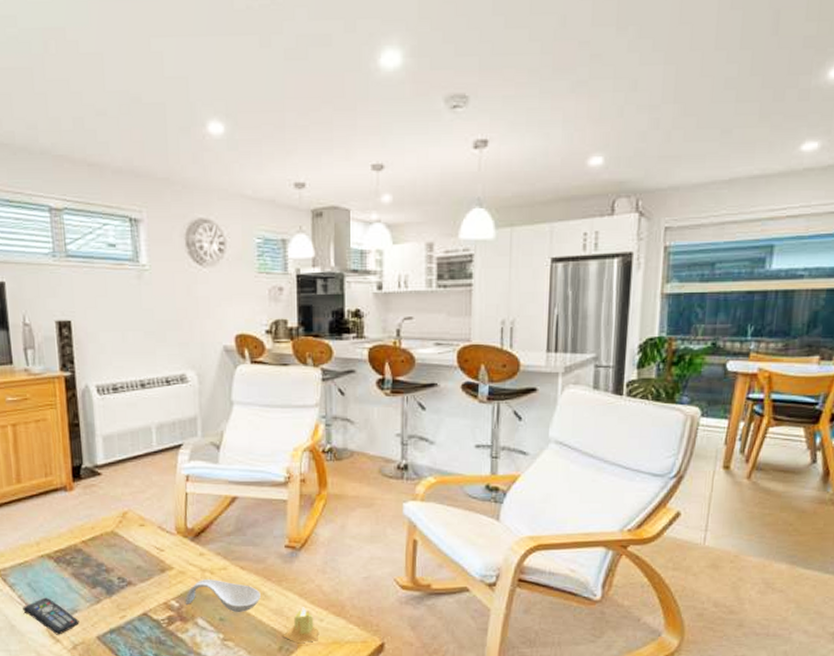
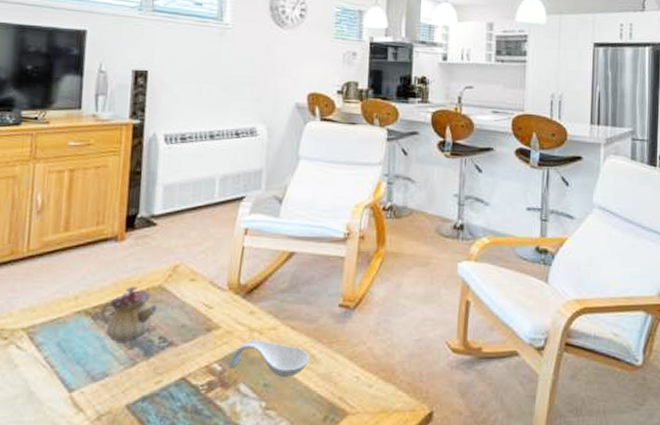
remote control: present [23,597,80,635] -> none [46,359,109,403]
teapot: none [61,532,113,581] -> present [100,286,158,341]
candle: present [283,607,318,643] -> none [329,371,366,411]

